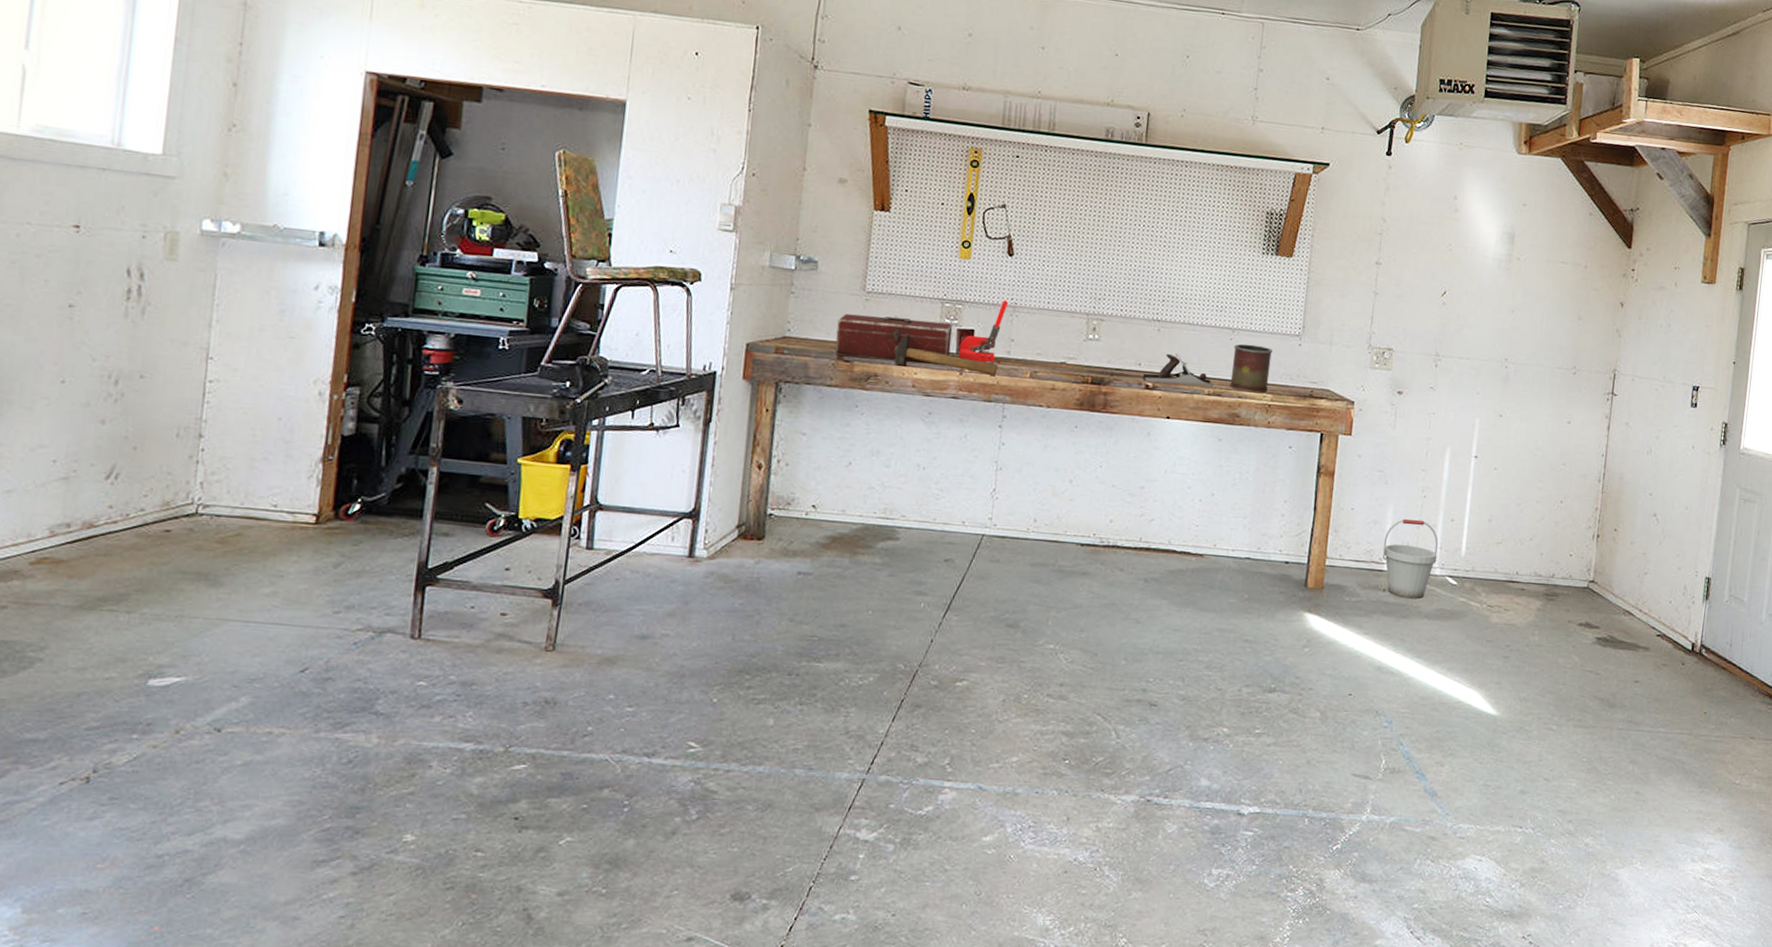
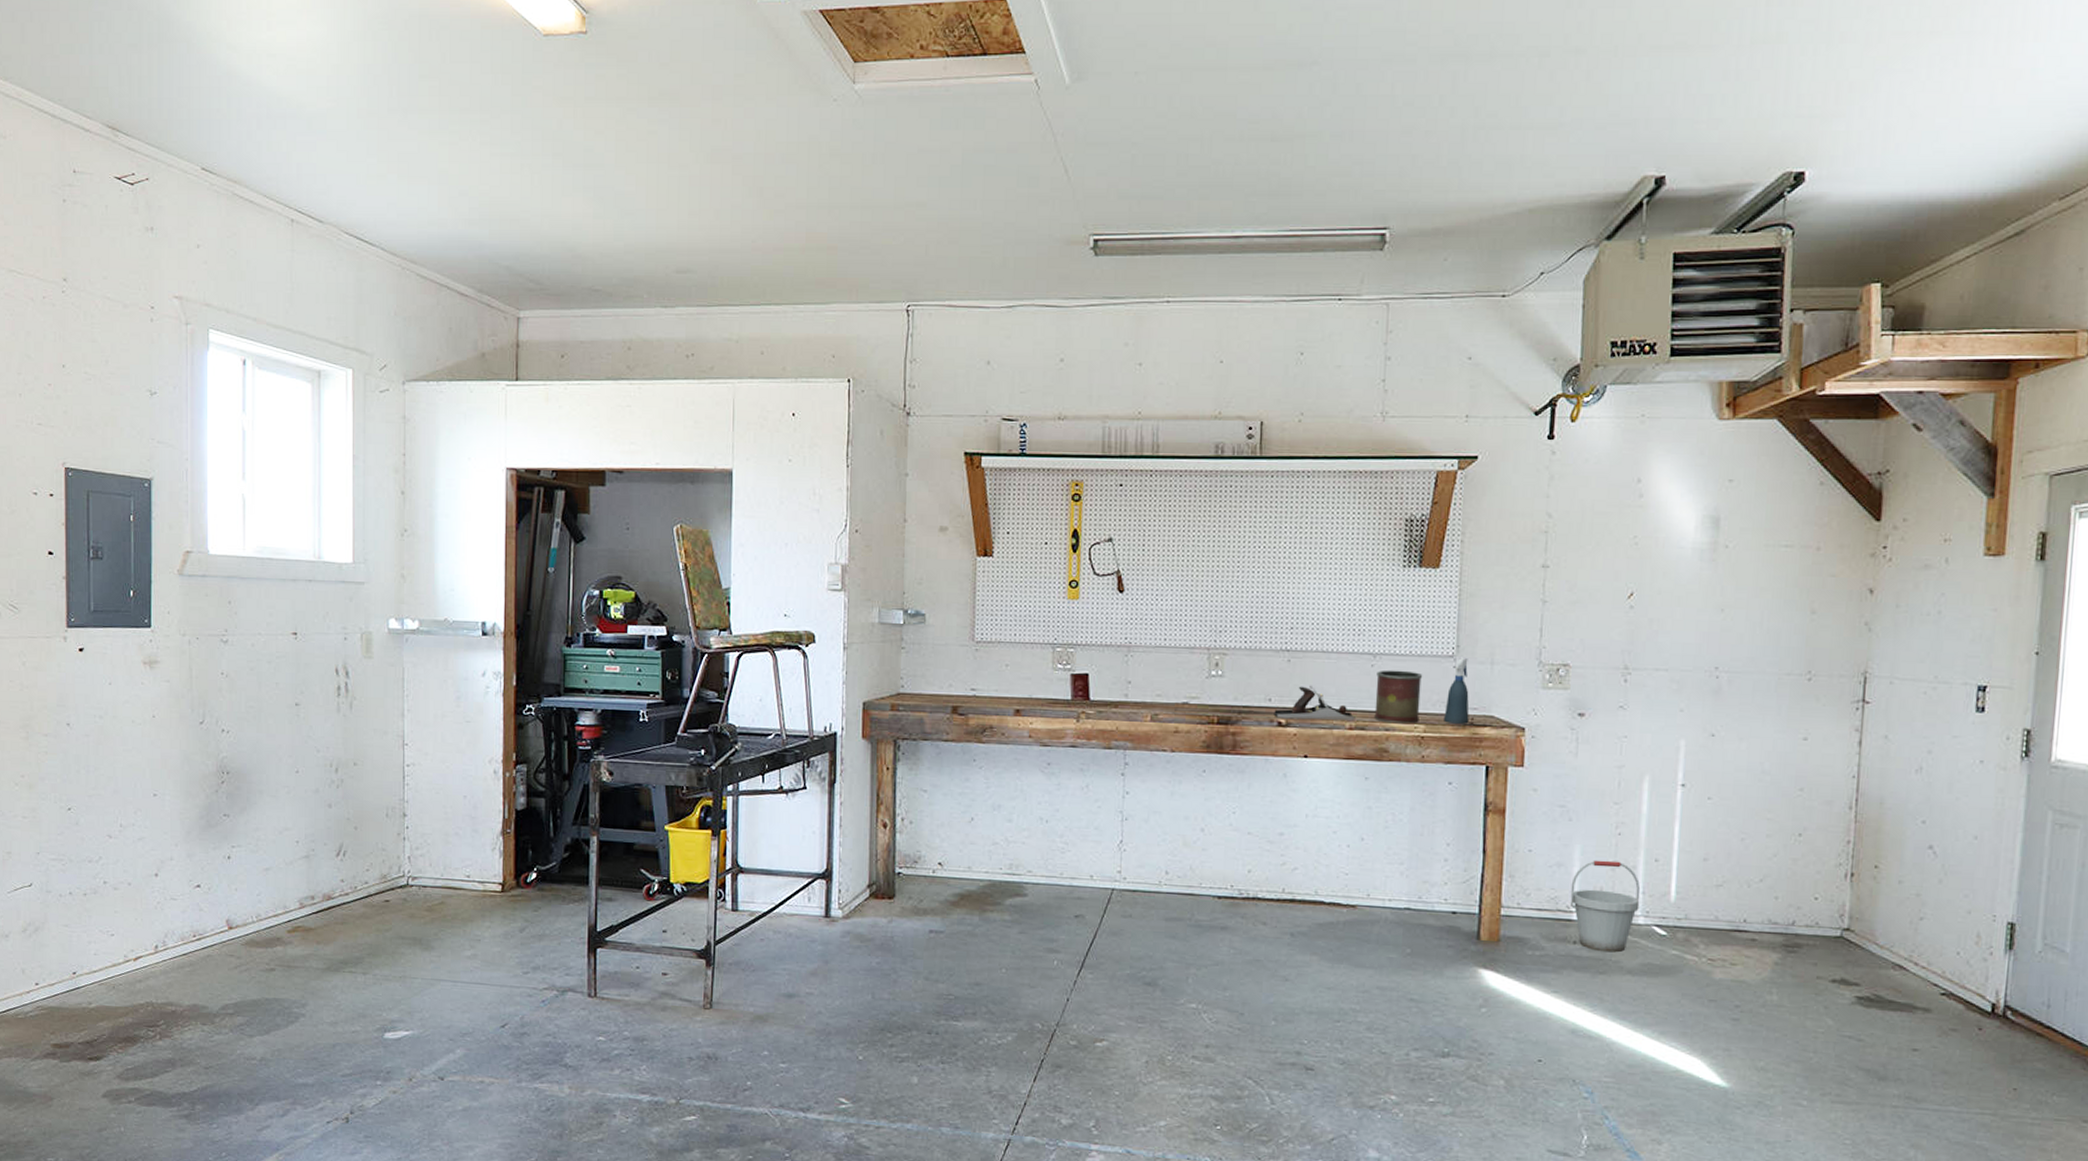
toolbox: present [834,313,953,366] -> none [948,666,1066,714]
hammer: present [893,333,998,375] -> none [1007,682,1116,721]
clamp: present [959,300,1008,365] -> none [1074,640,1122,709]
spray bottle: none [1288,337,1312,396] -> present [1444,657,1470,725]

